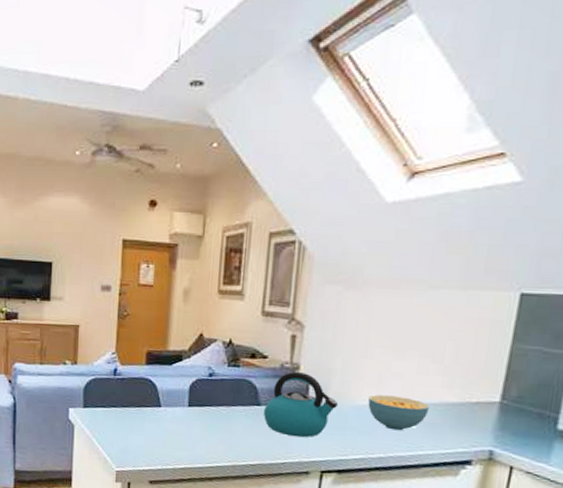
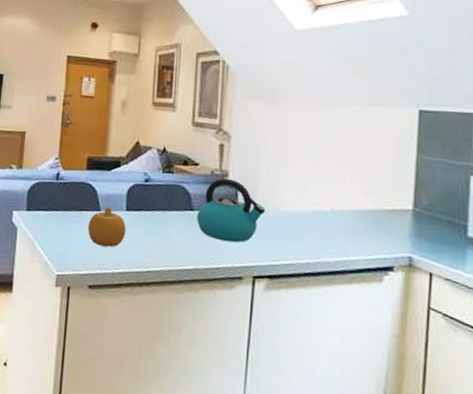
fruit: none [148,402,189,443] -> present [87,206,126,247]
cereal bowl: present [368,394,430,431] -> none [293,201,350,237]

